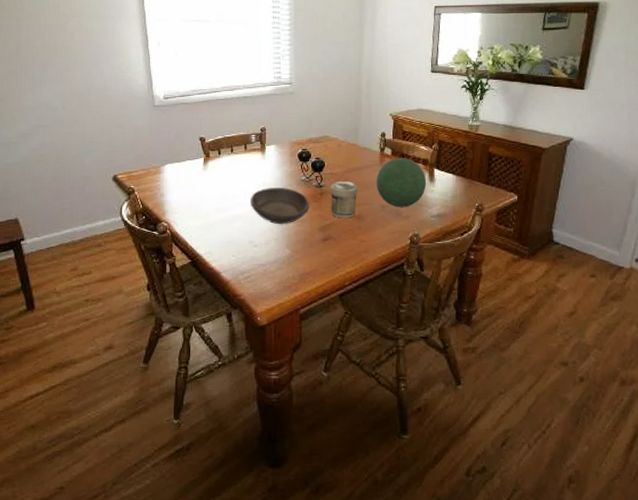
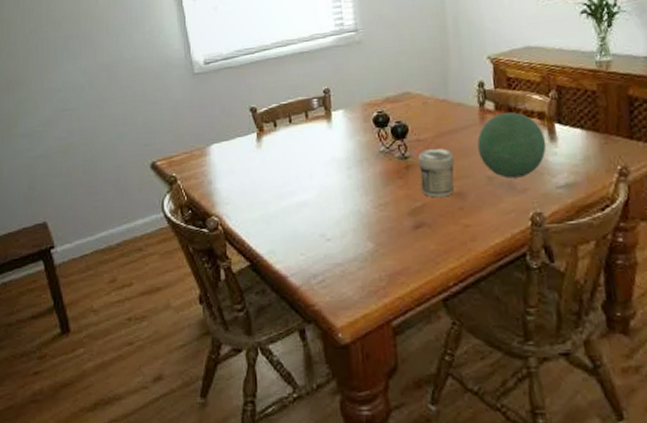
bowl: present [250,187,309,225] -> none [317,162,393,211]

